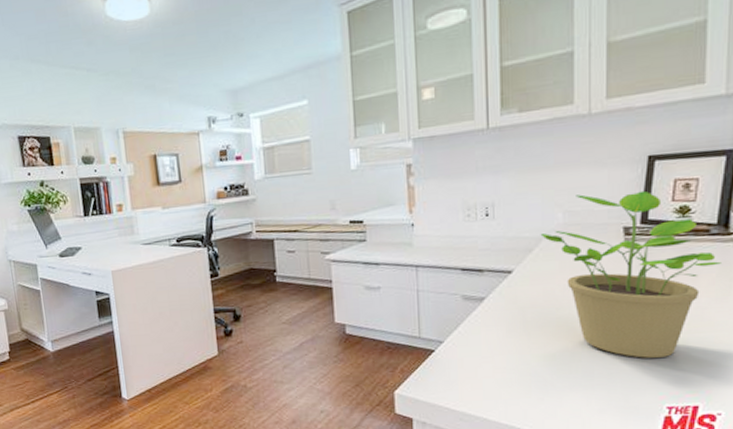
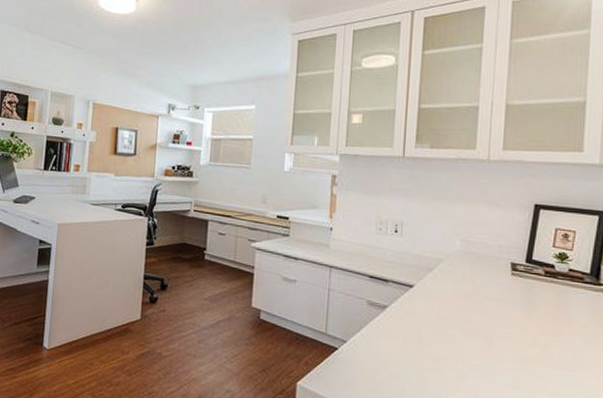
potted plant: present [540,190,721,359] -> none [440,227,593,390]

